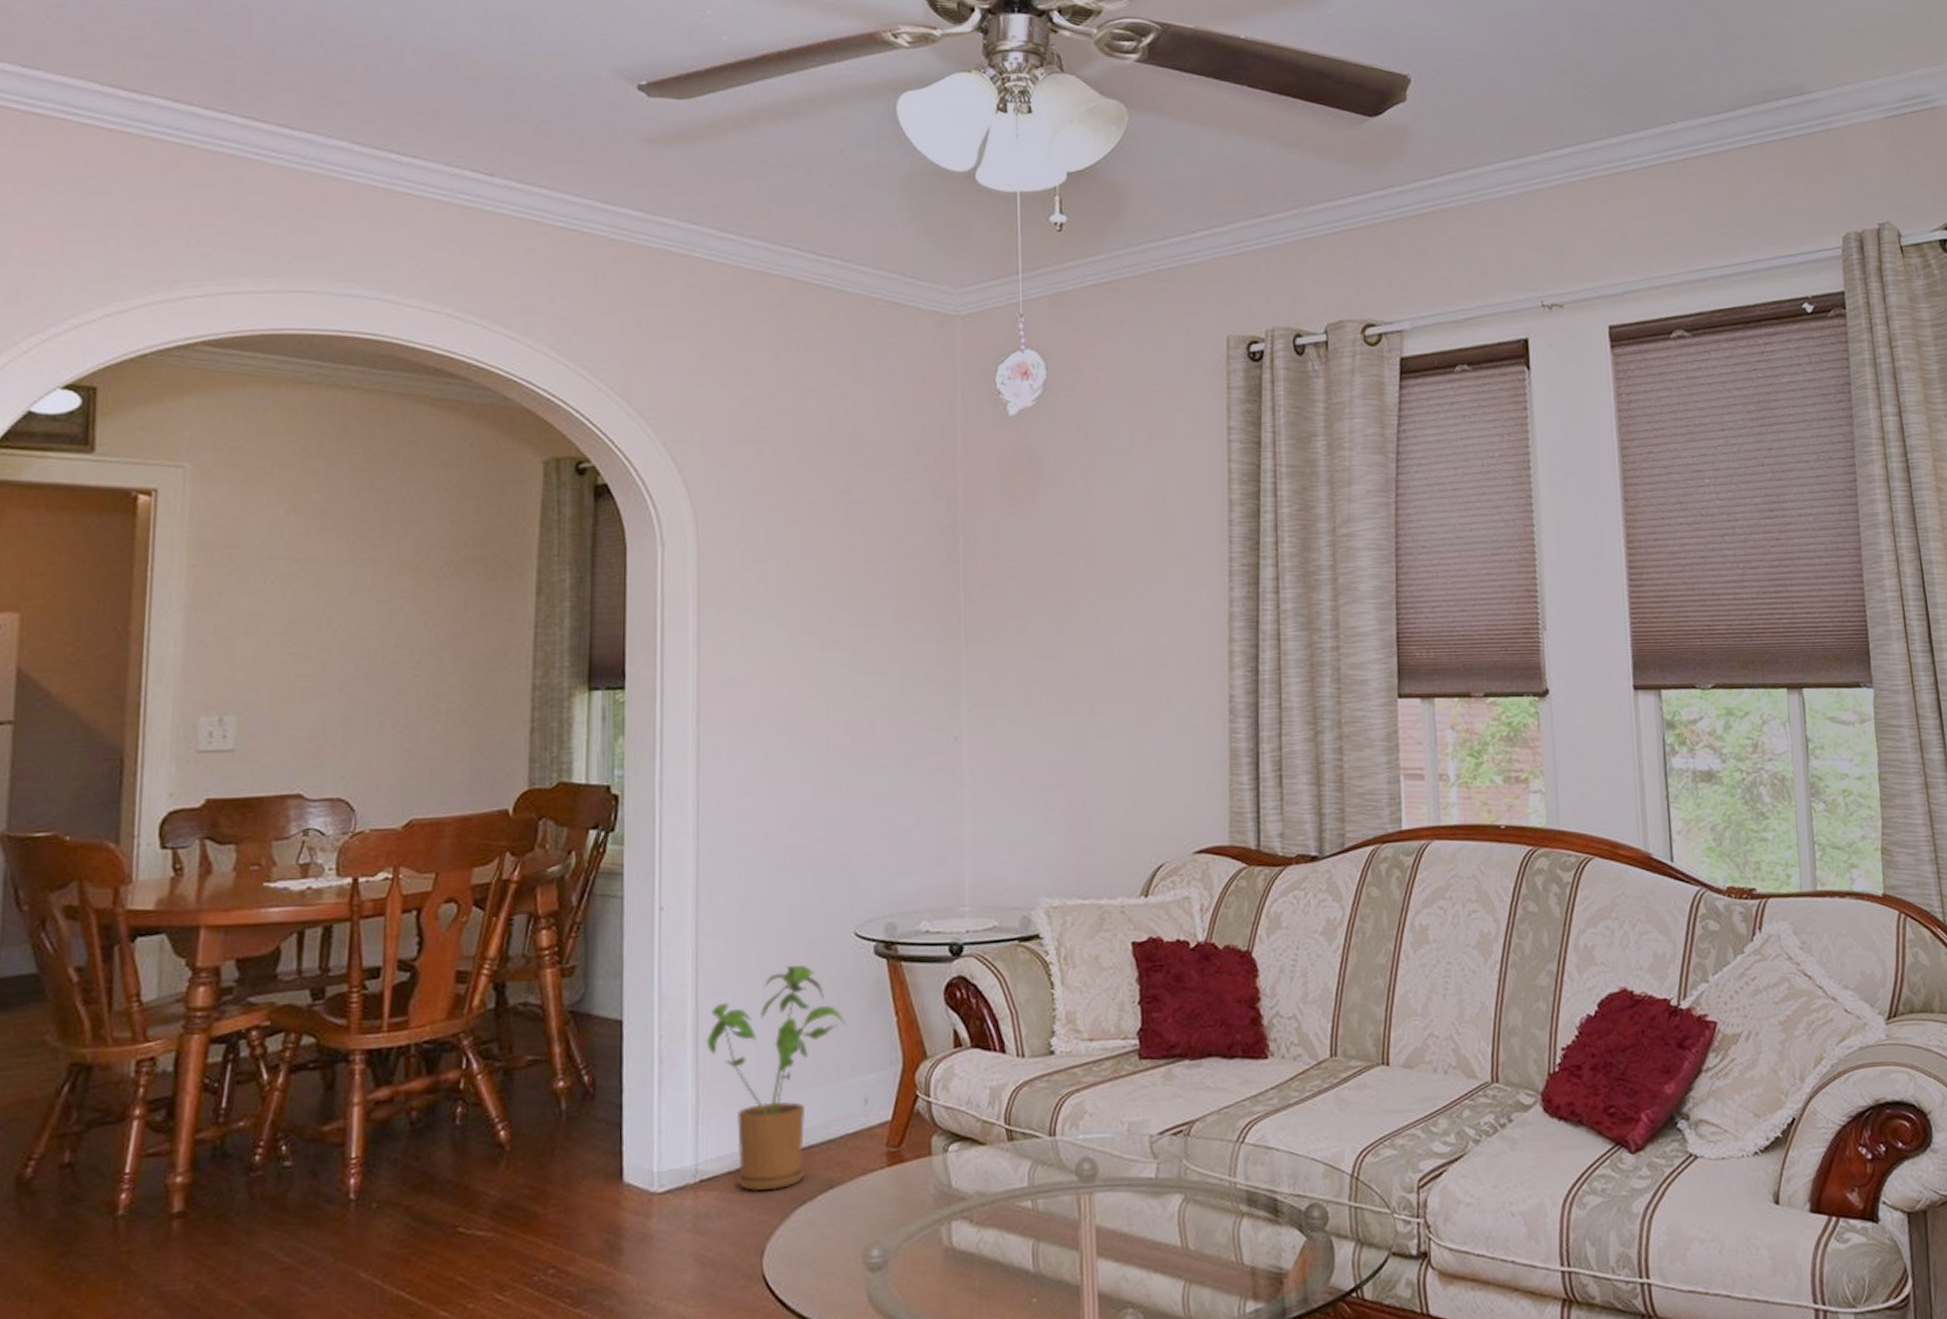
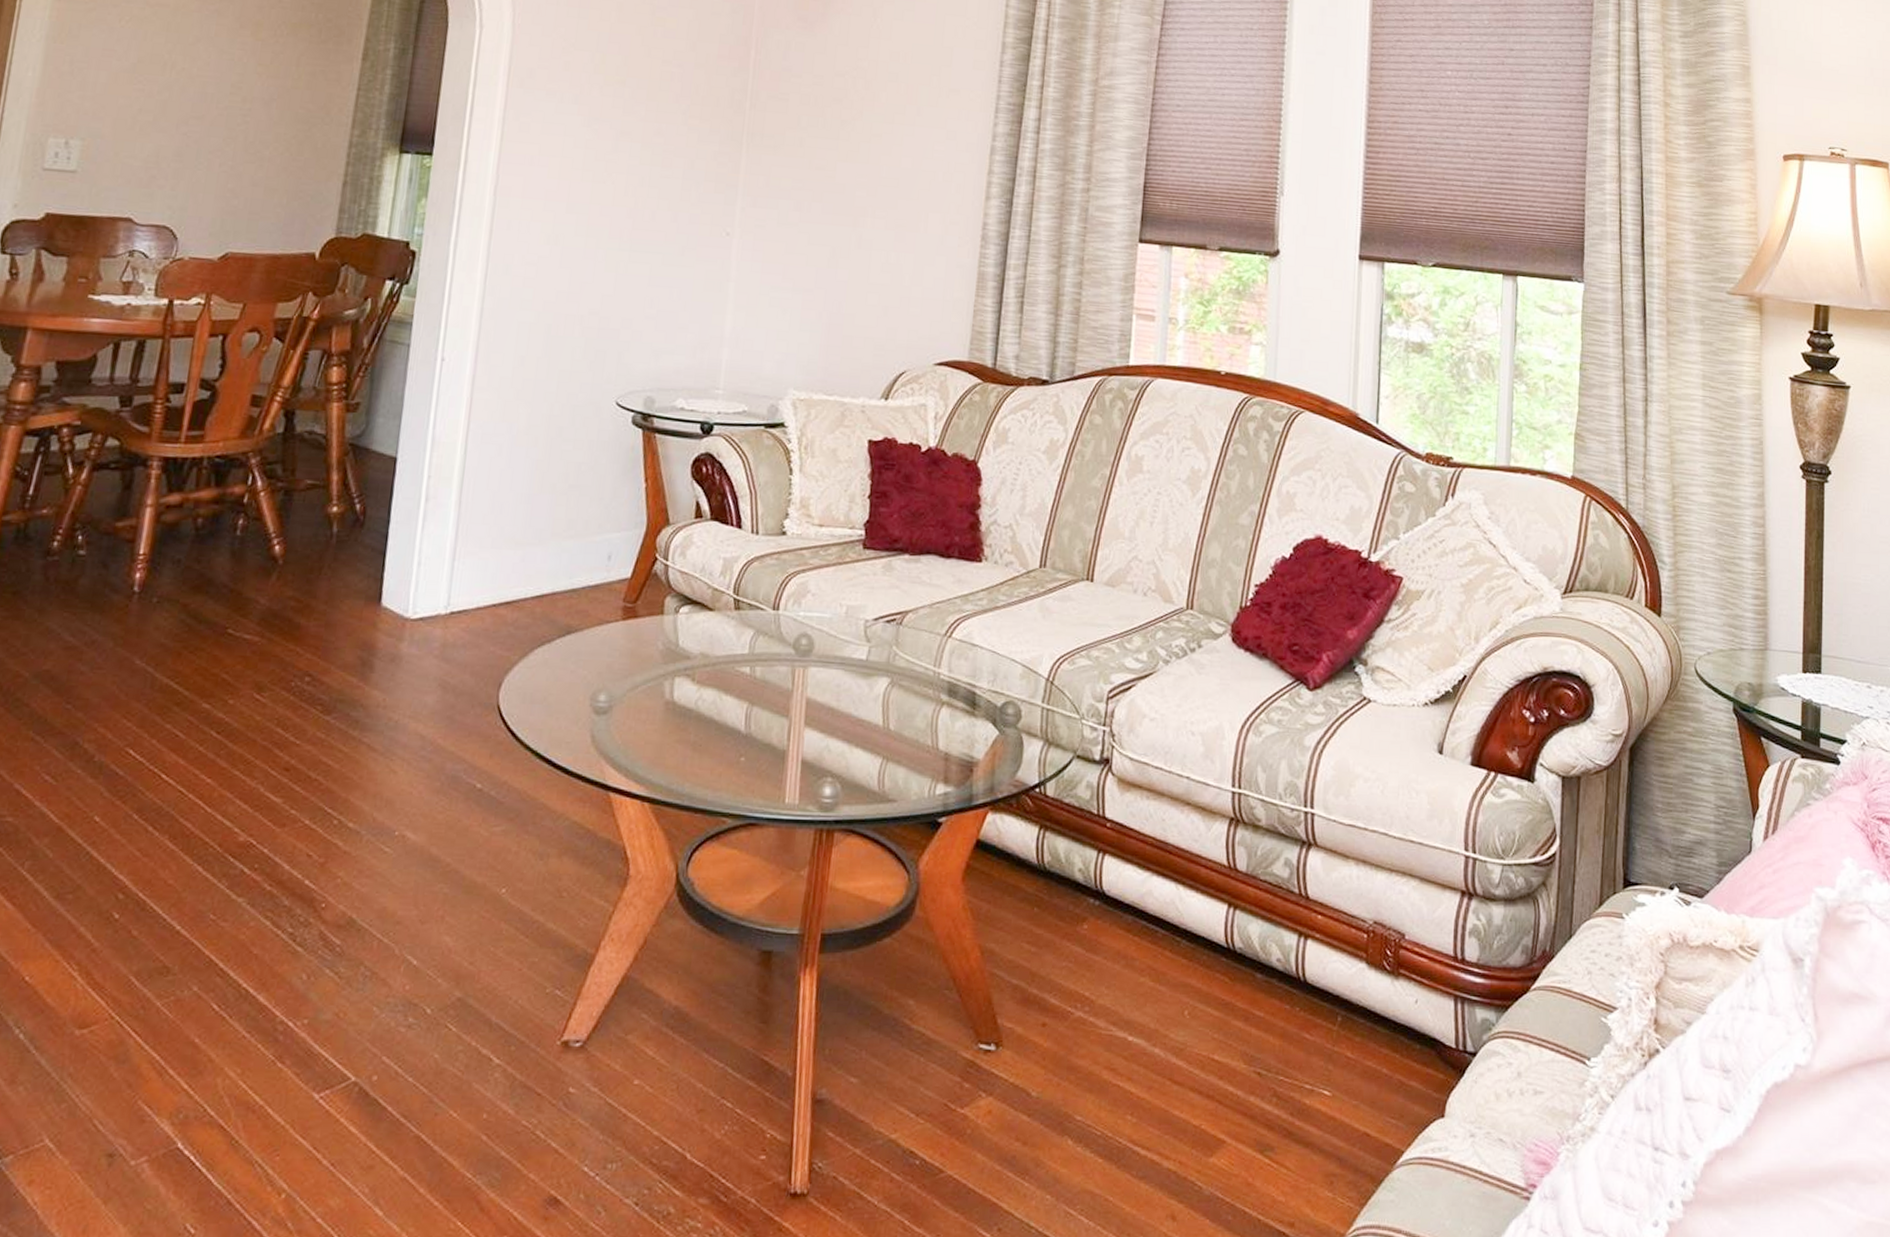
house plant: present [706,965,846,1192] -> none [470,424,599,630]

